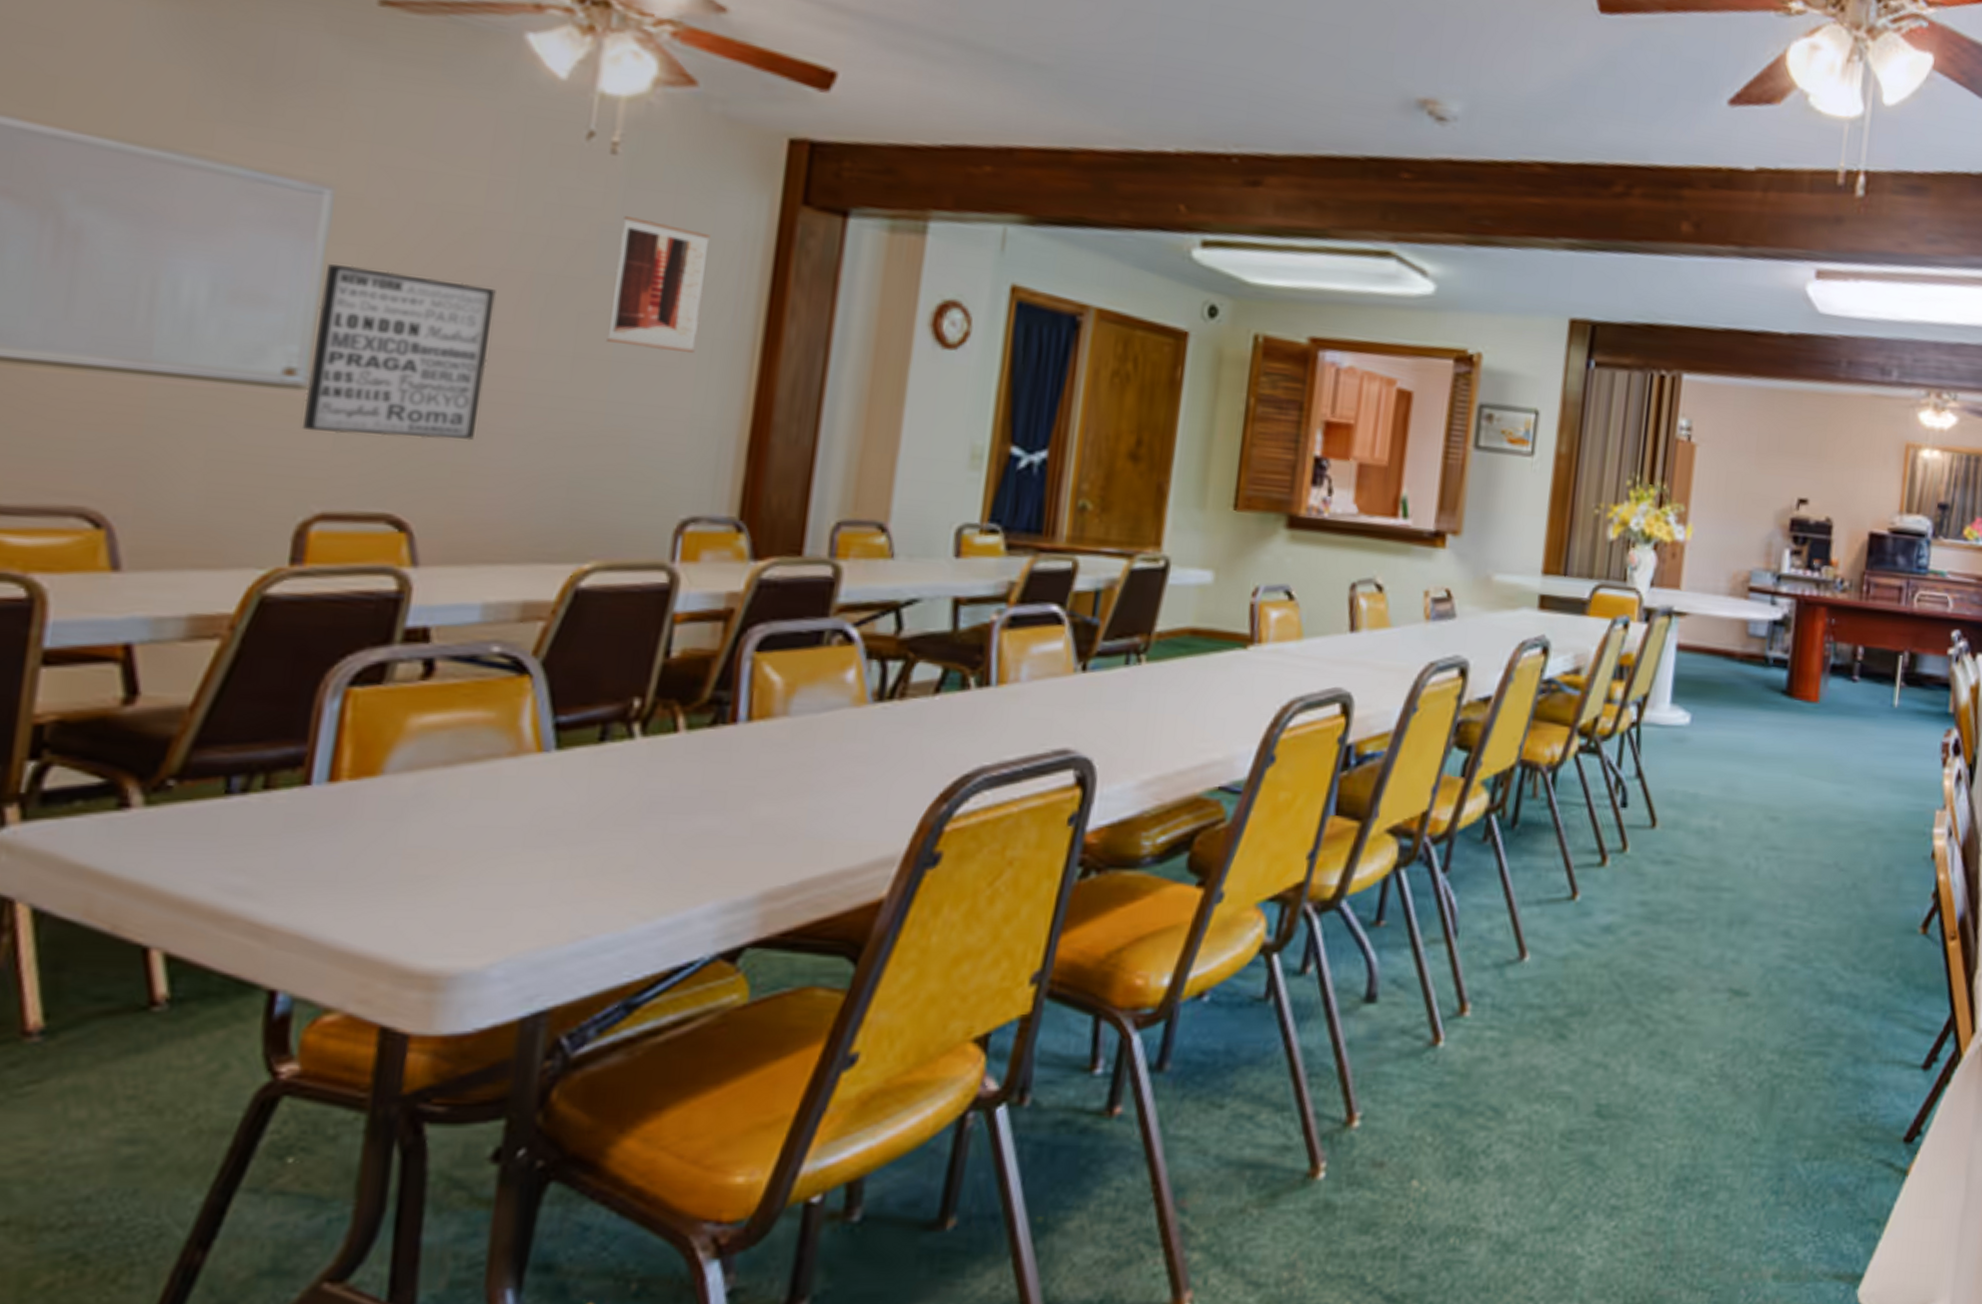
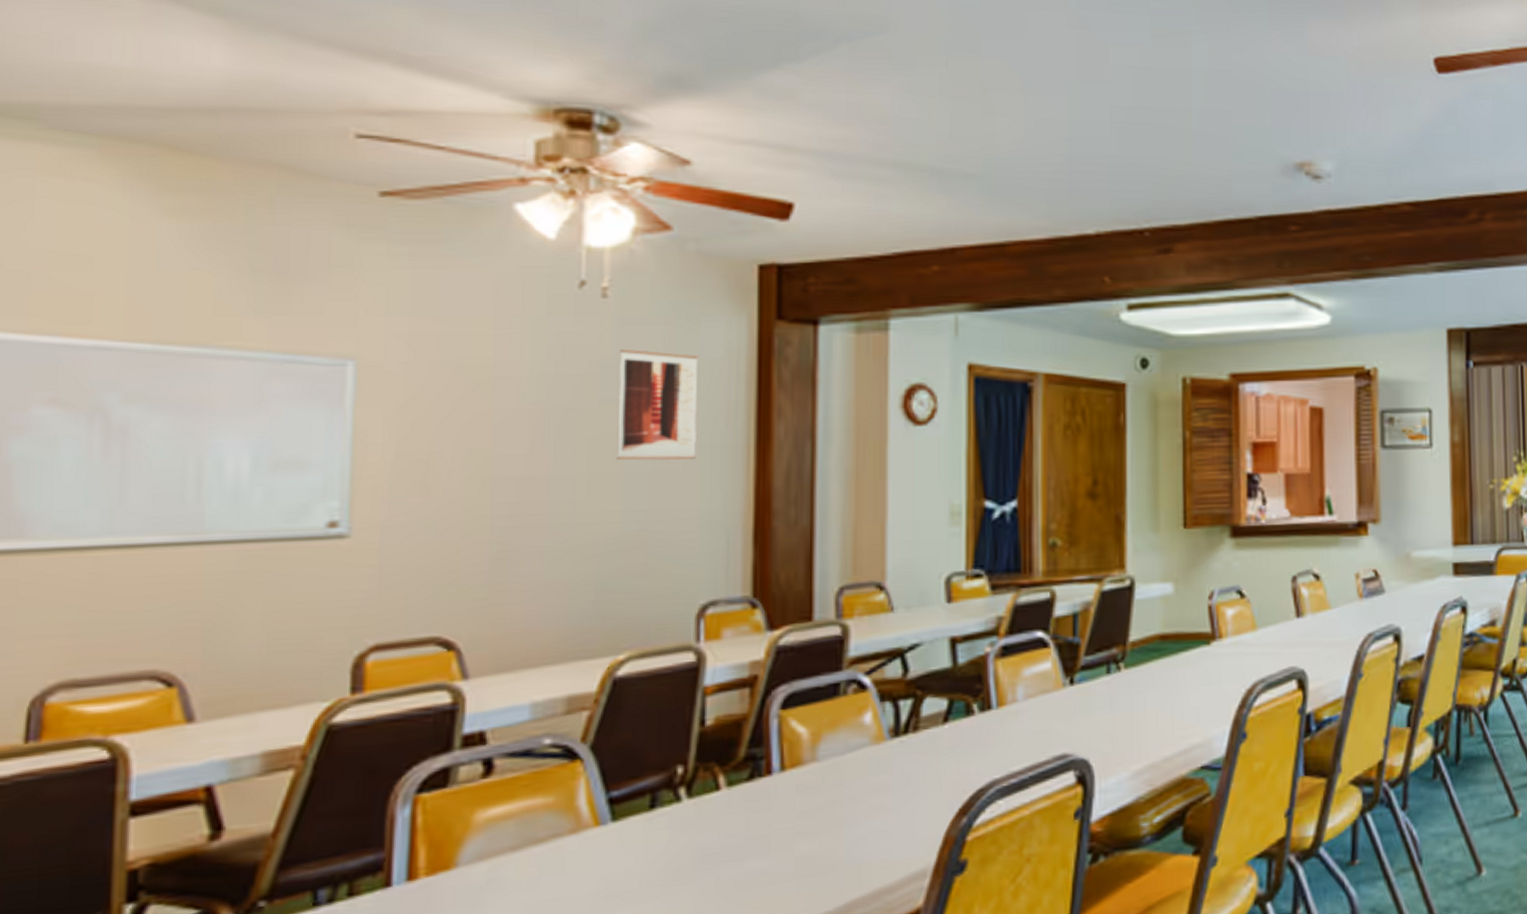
wall art: present [301,264,496,441] -> none [349,424,512,574]

